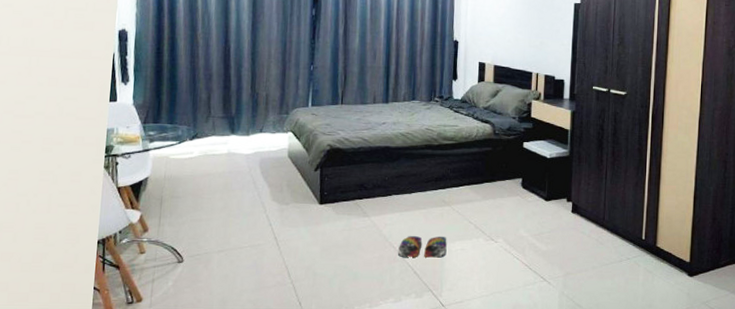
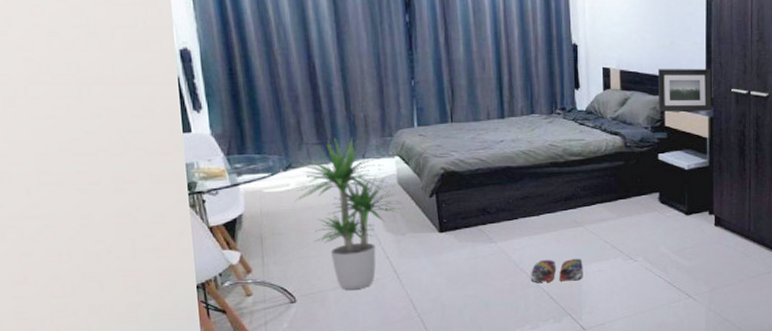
potted plant: none [195,113,292,253] -> present [293,138,405,290]
picture frame: none [526,66,576,106] -> present [658,69,712,112]

